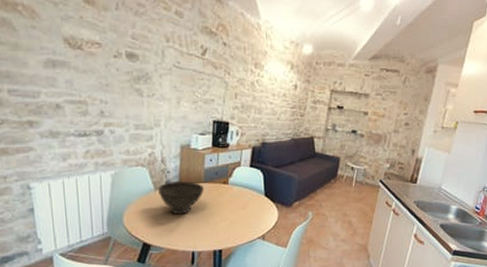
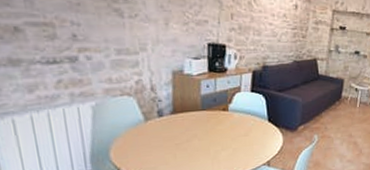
bowl: present [157,181,205,215] -> none [148,109,202,146]

